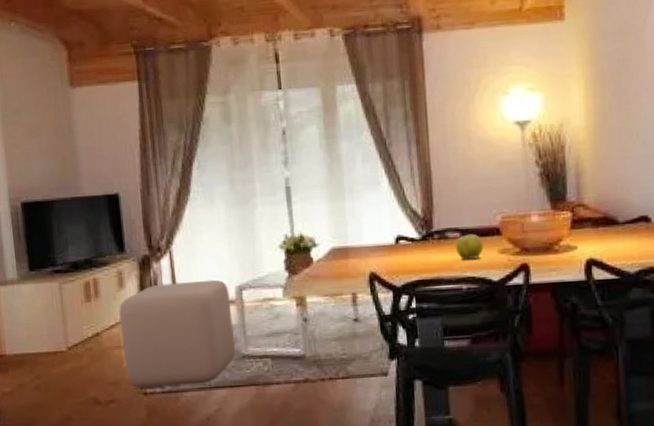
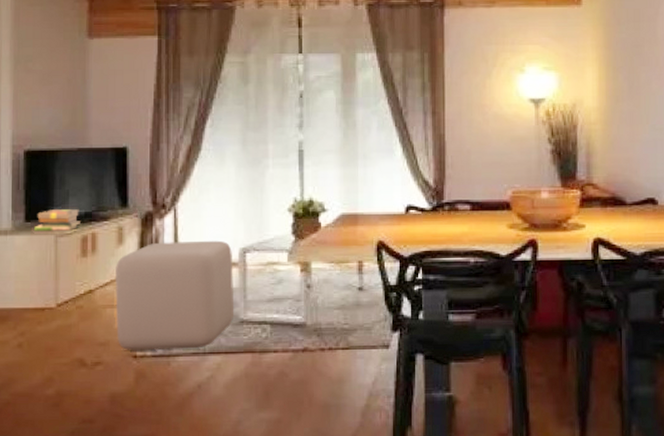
books: none [38,256,82,280] -> present [34,208,80,231]
fruit: present [455,234,484,260] -> none [465,207,493,233]

